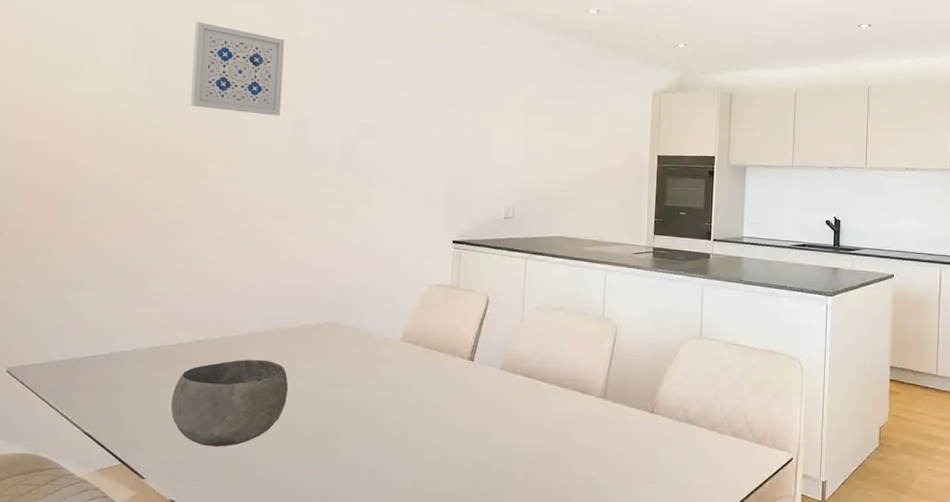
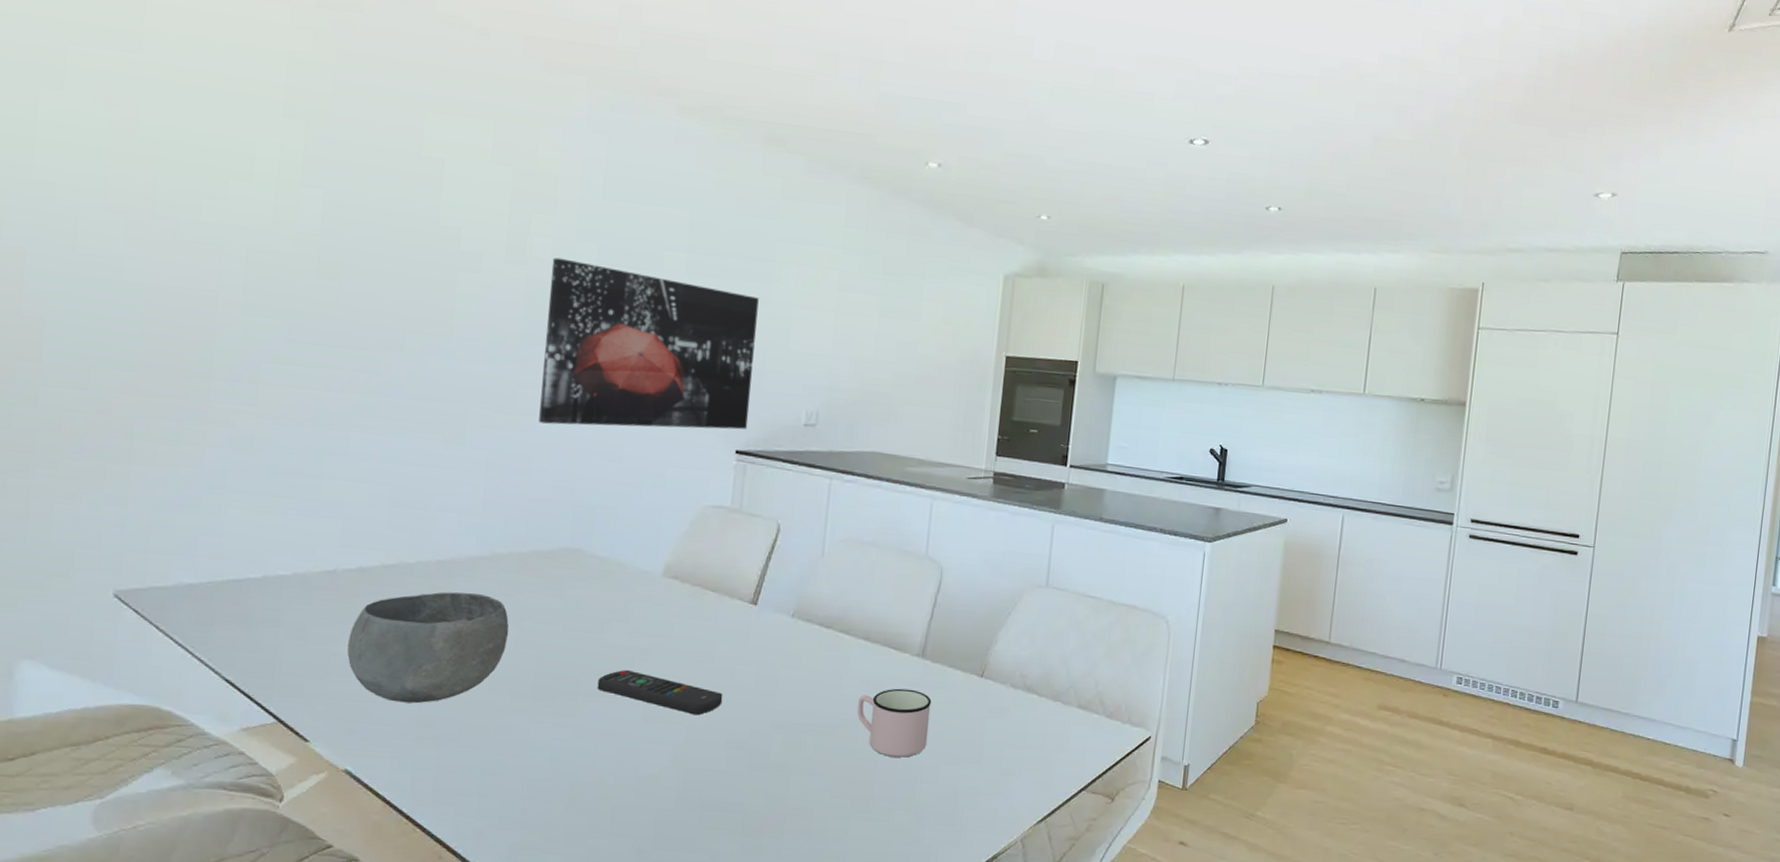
wall art: present [190,22,285,116] -> none [382,139,517,274]
wall art: none [306,101,466,228] -> present [539,257,759,430]
remote control: none [355,415,451,450] -> present [597,669,723,715]
mug: none [555,424,613,480] -> present [856,688,932,758]

